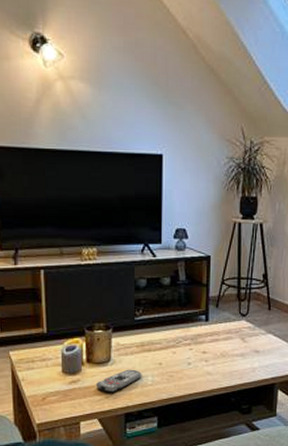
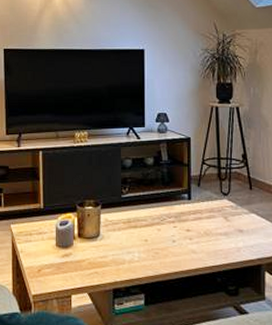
remote control: present [96,369,142,393] -> none [87,244,129,268]

